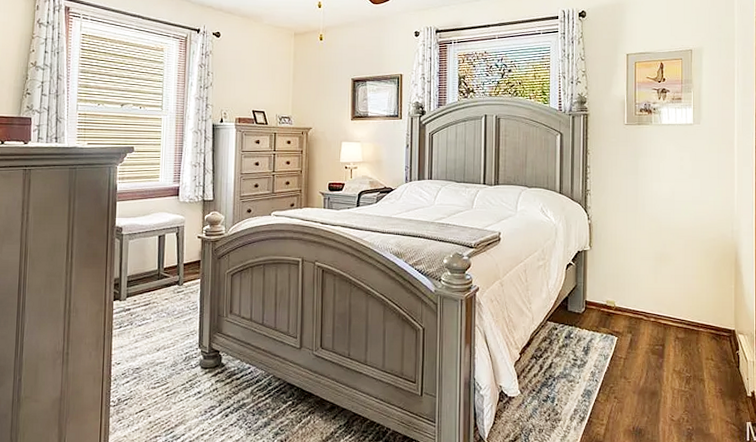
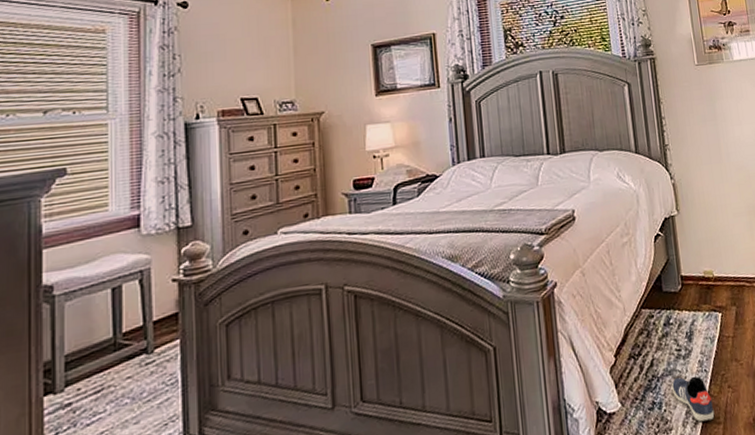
sneaker: none [564,382,599,420] -> present [671,376,715,422]

